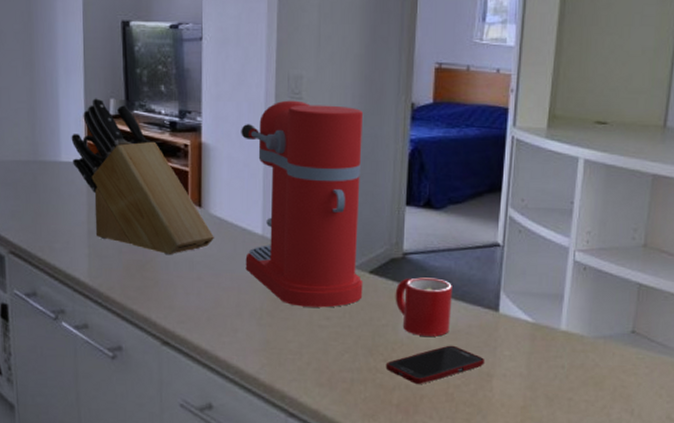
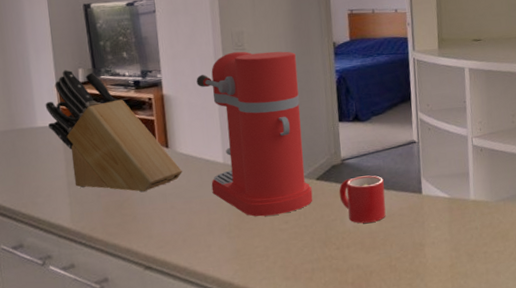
cell phone: present [385,345,485,385] -> none [338,226,417,263]

